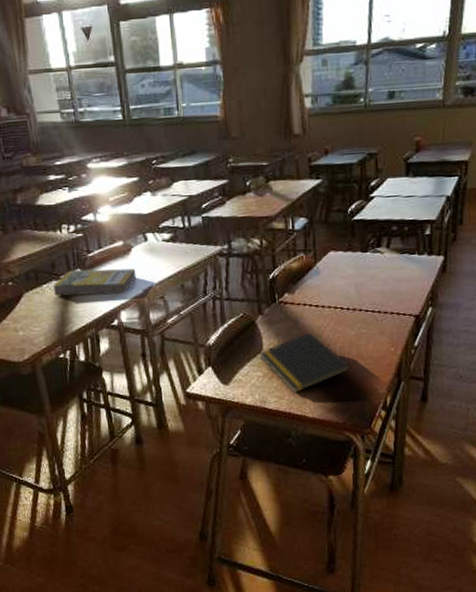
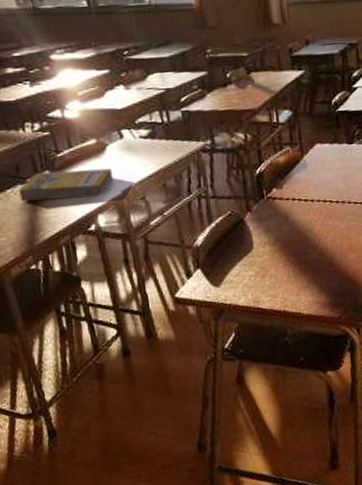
notepad: present [259,332,351,394] -> none [250,227,344,291]

